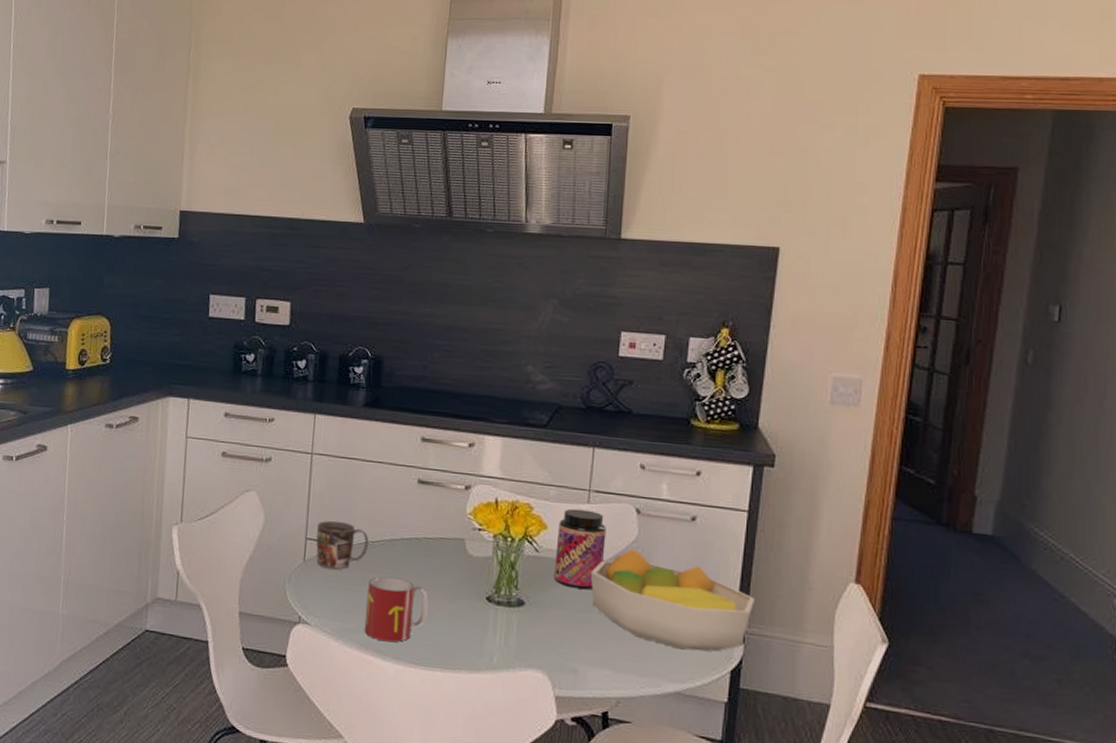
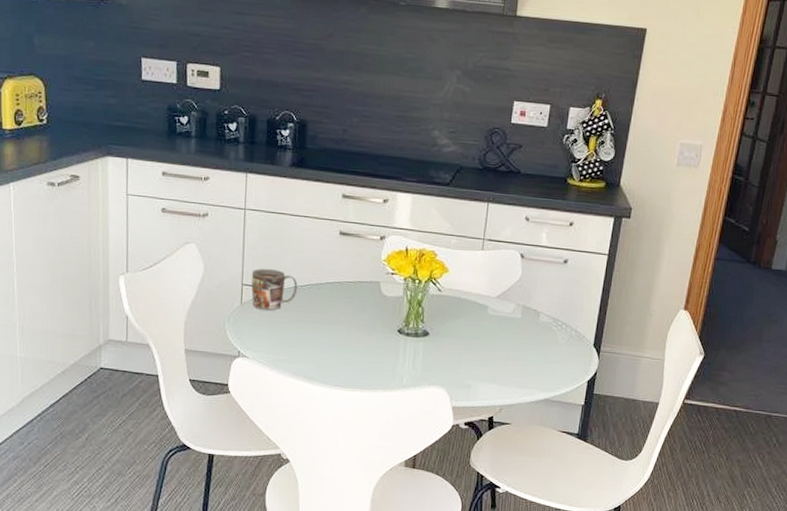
mug: present [365,576,429,643] -> none [296,315,350,370]
jar: present [554,508,607,590] -> none [453,254,497,322]
fruit bowl: present [590,549,755,652] -> none [482,287,609,367]

